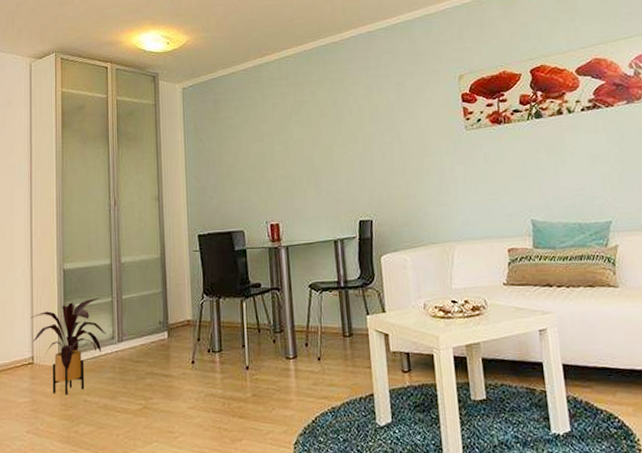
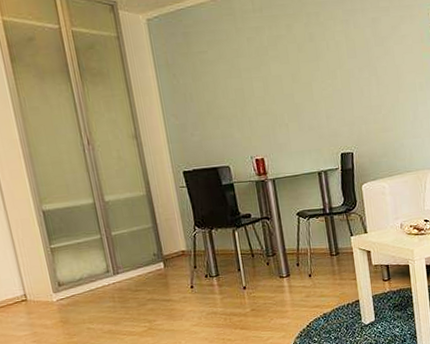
house plant: present [31,298,107,395] -> none [15,236,101,326]

